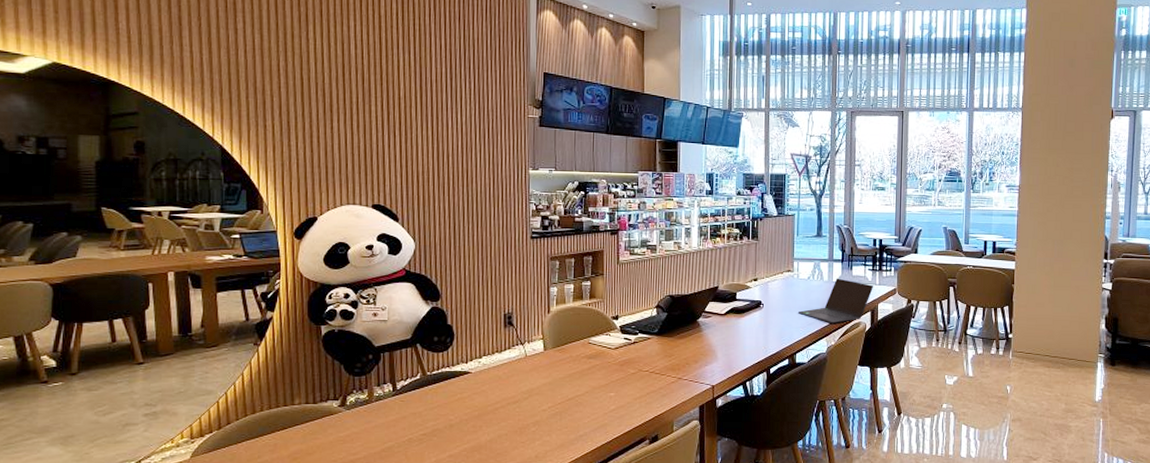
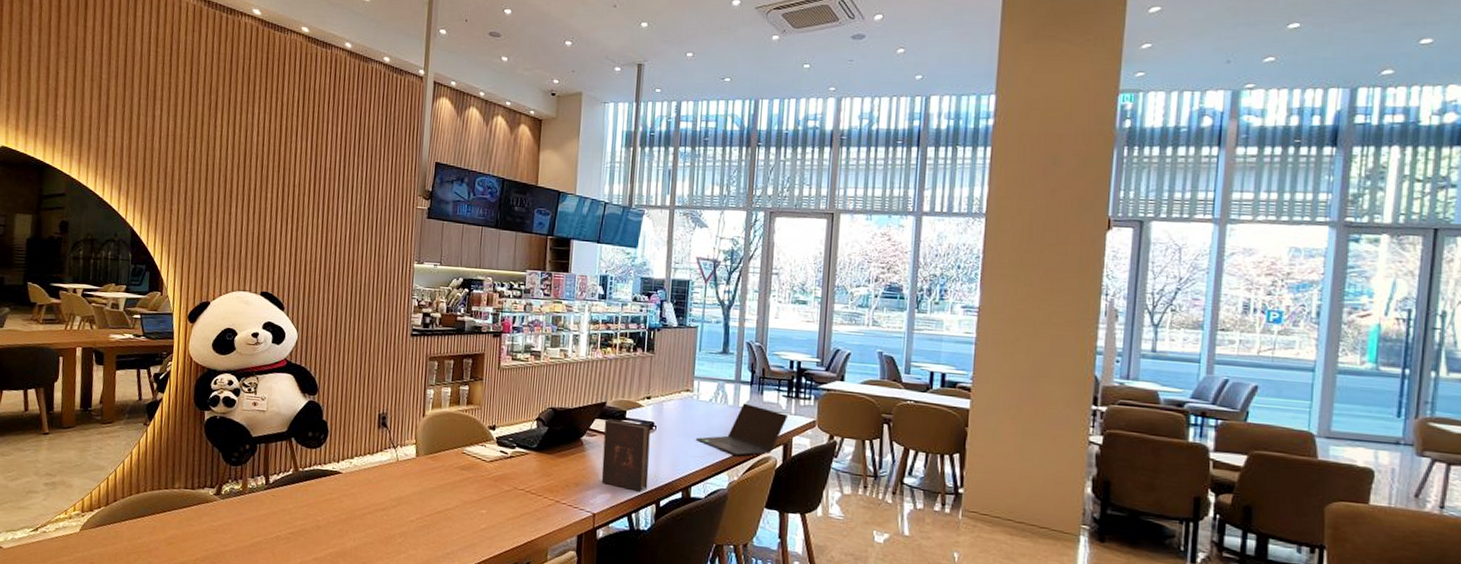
bible: none [717,301,759,363] -> present [601,419,651,492]

